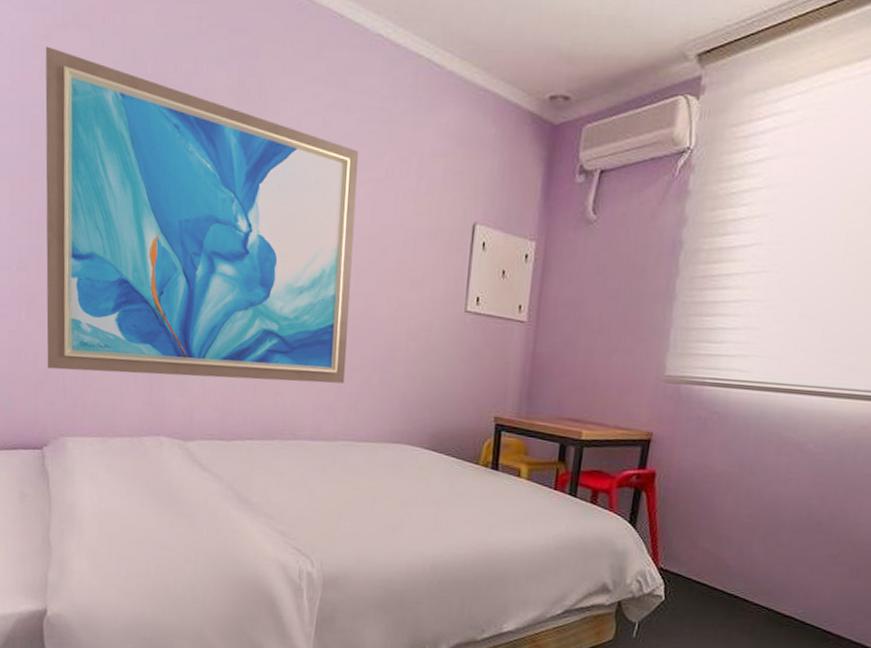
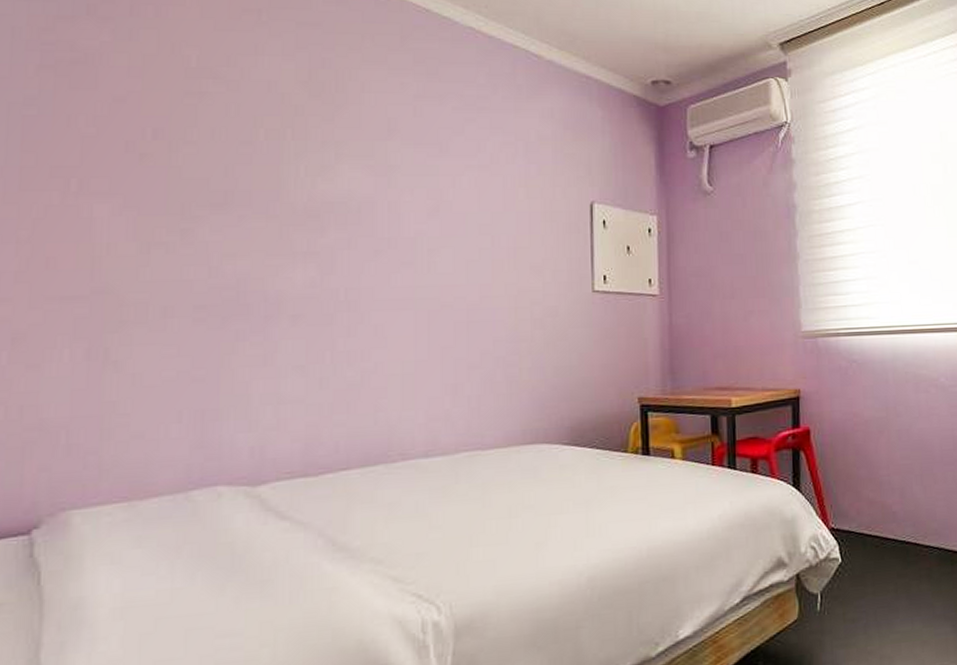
wall art: present [45,46,359,384] -> none [40,39,462,423]

